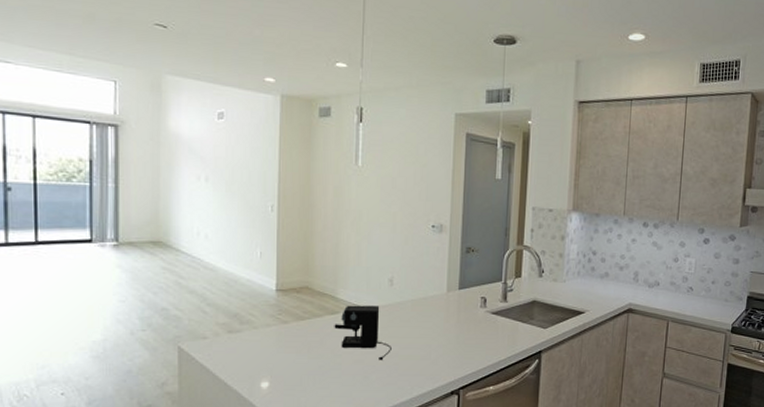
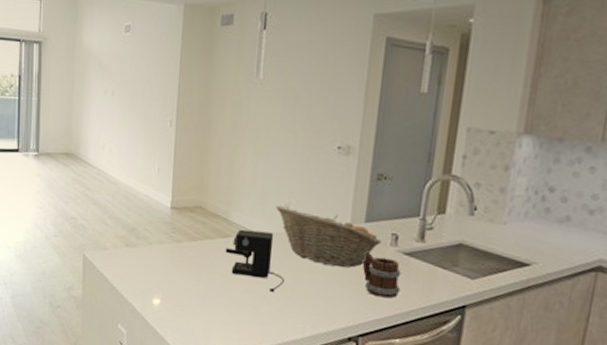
fruit basket: none [381,279,473,331] -> present [276,205,381,268]
mug: none [459,315,491,353] -> present [363,252,401,299]

